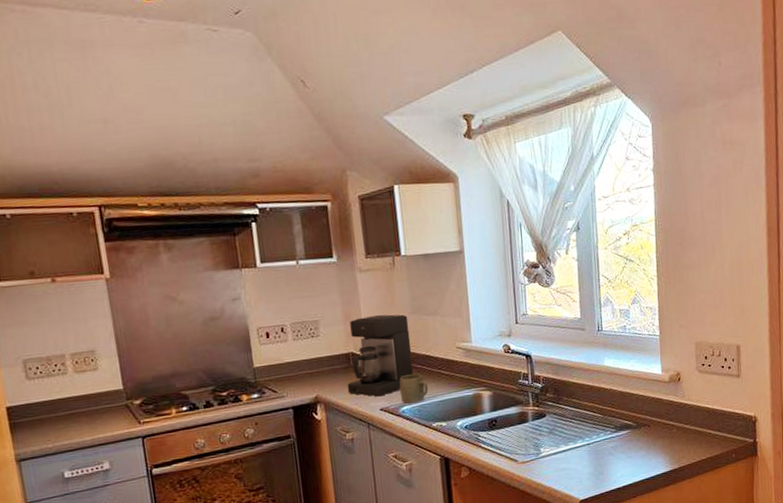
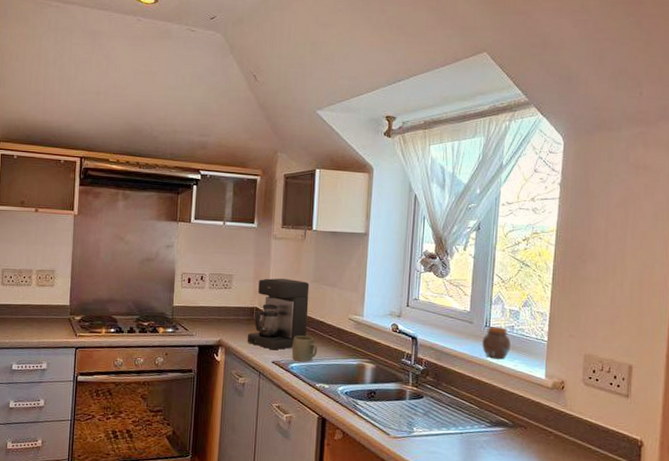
jar: none [596,329,626,363] -> present [481,327,512,359]

